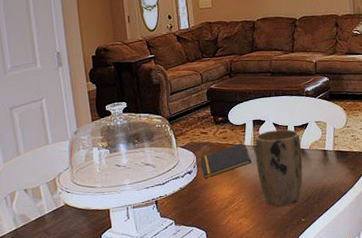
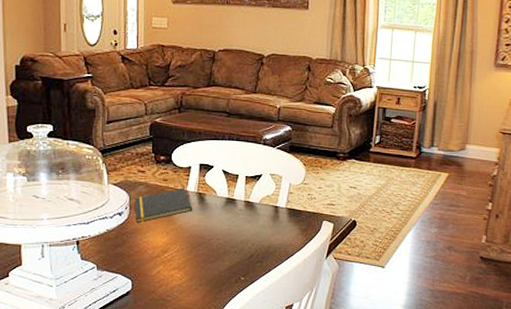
plant pot: present [255,129,303,207] -> none [198,178,251,261]

